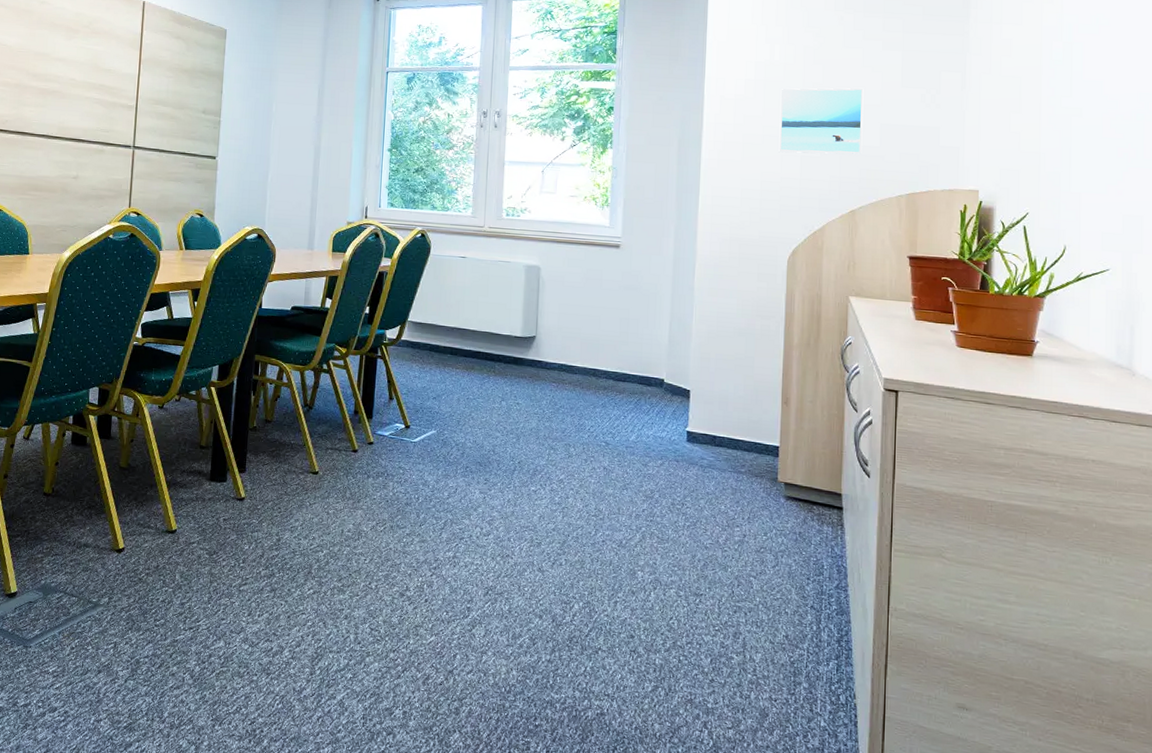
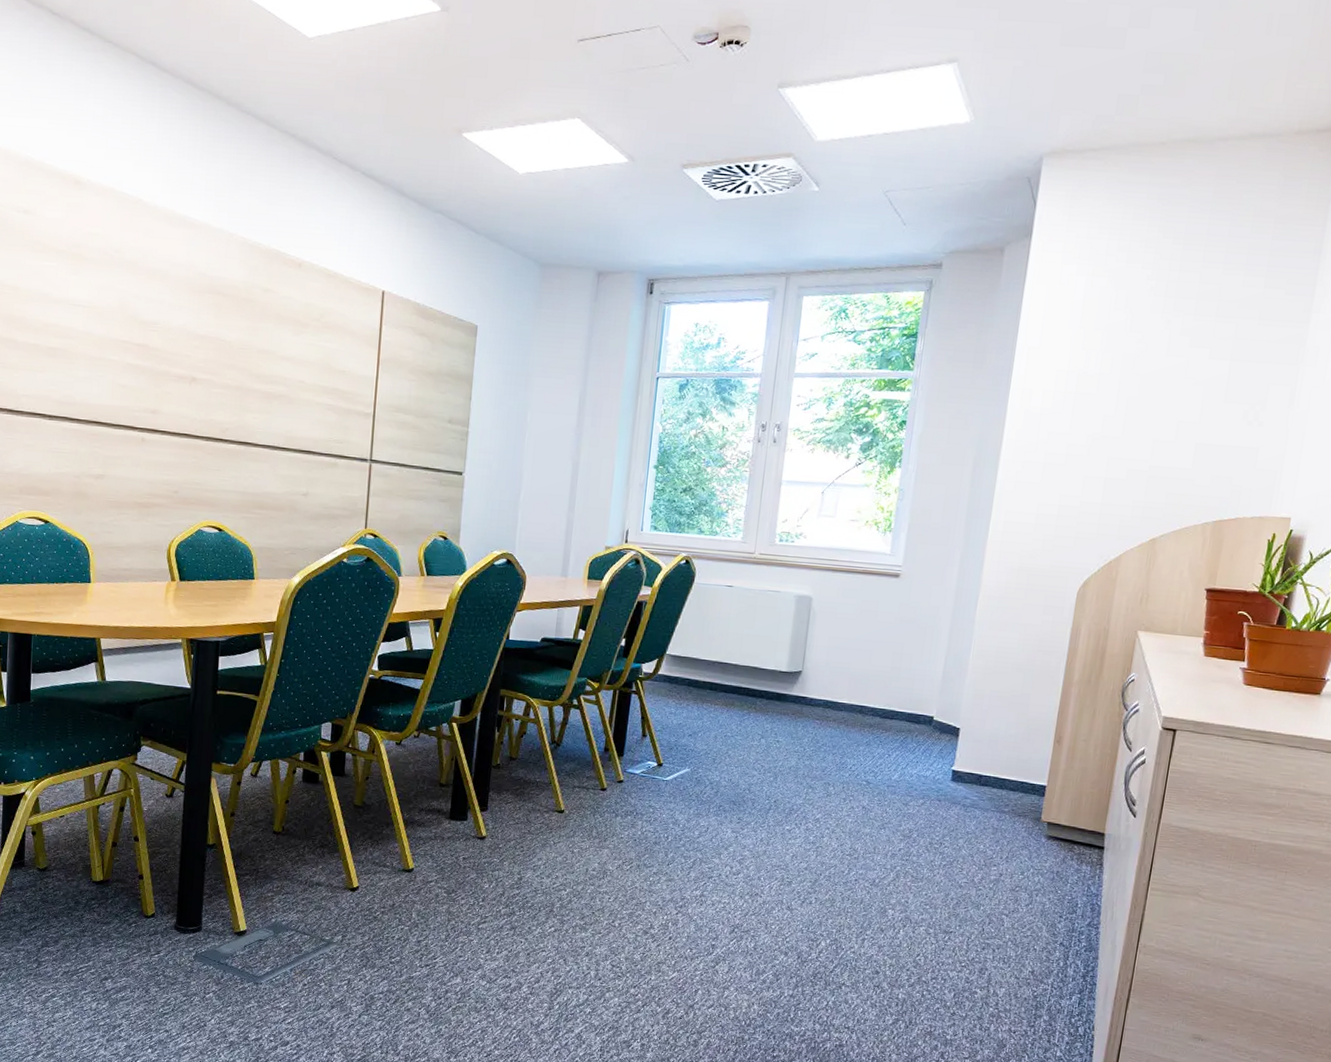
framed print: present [779,88,864,155] -> none [1082,402,1183,477]

